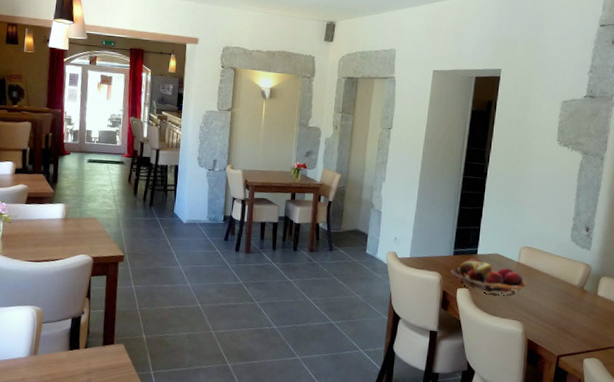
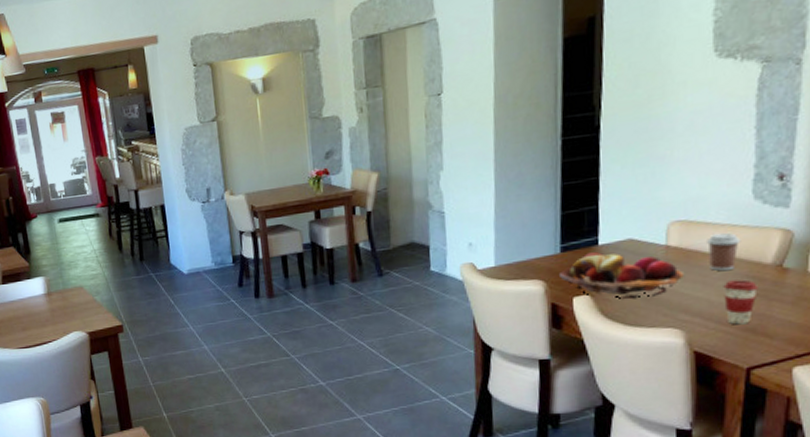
coffee cup: none [542,259,562,286] -> present [707,232,741,271]
coffee cup: none [548,293,569,325] -> present [723,279,758,325]

